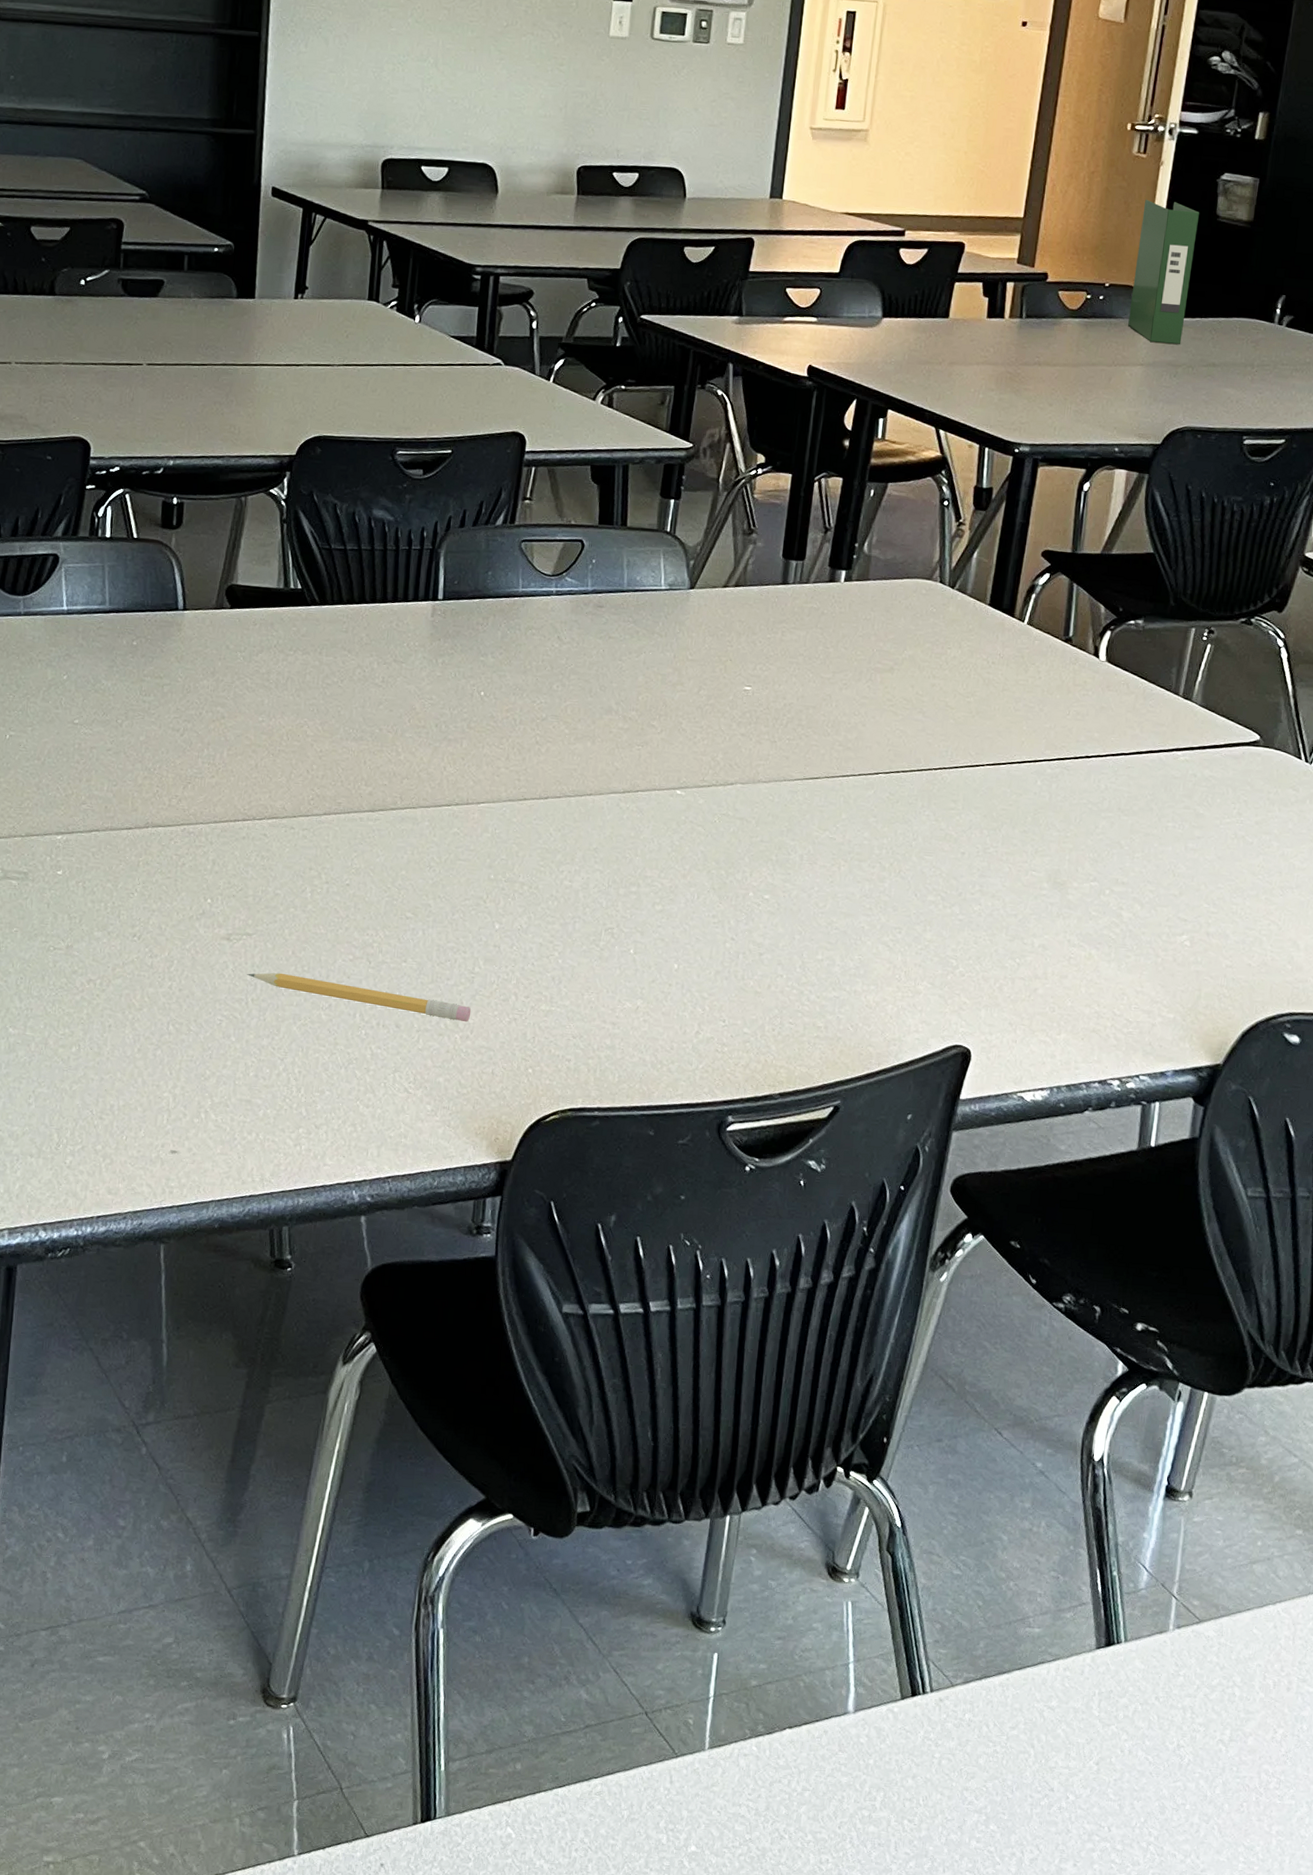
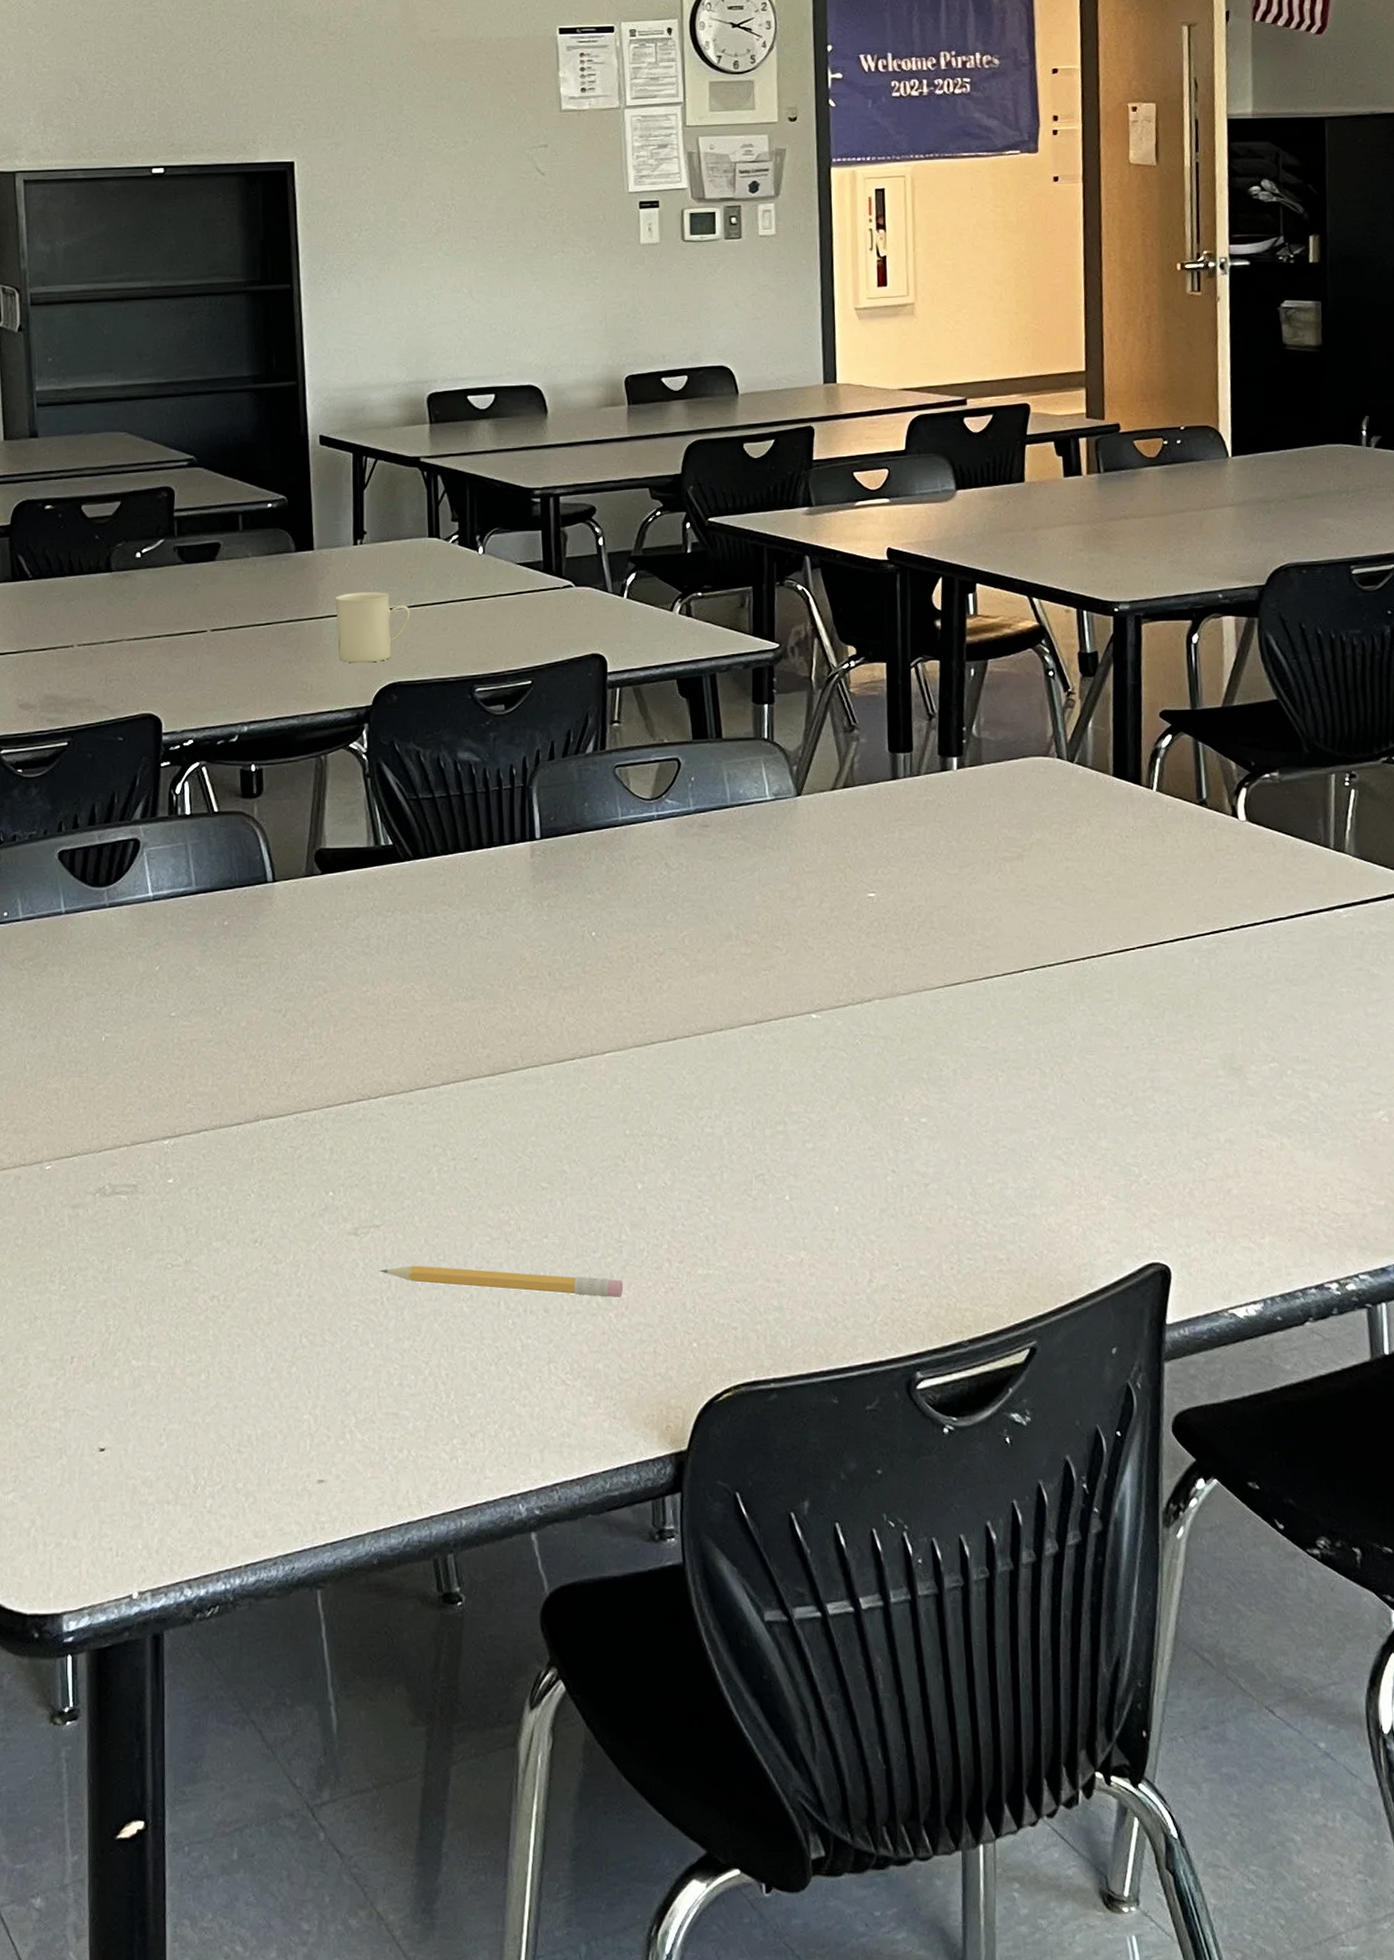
mug: none [268,344,342,414] -> present [335,592,410,663]
binder: present [1128,199,1199,344] -> none [1207,336,1269,481]

